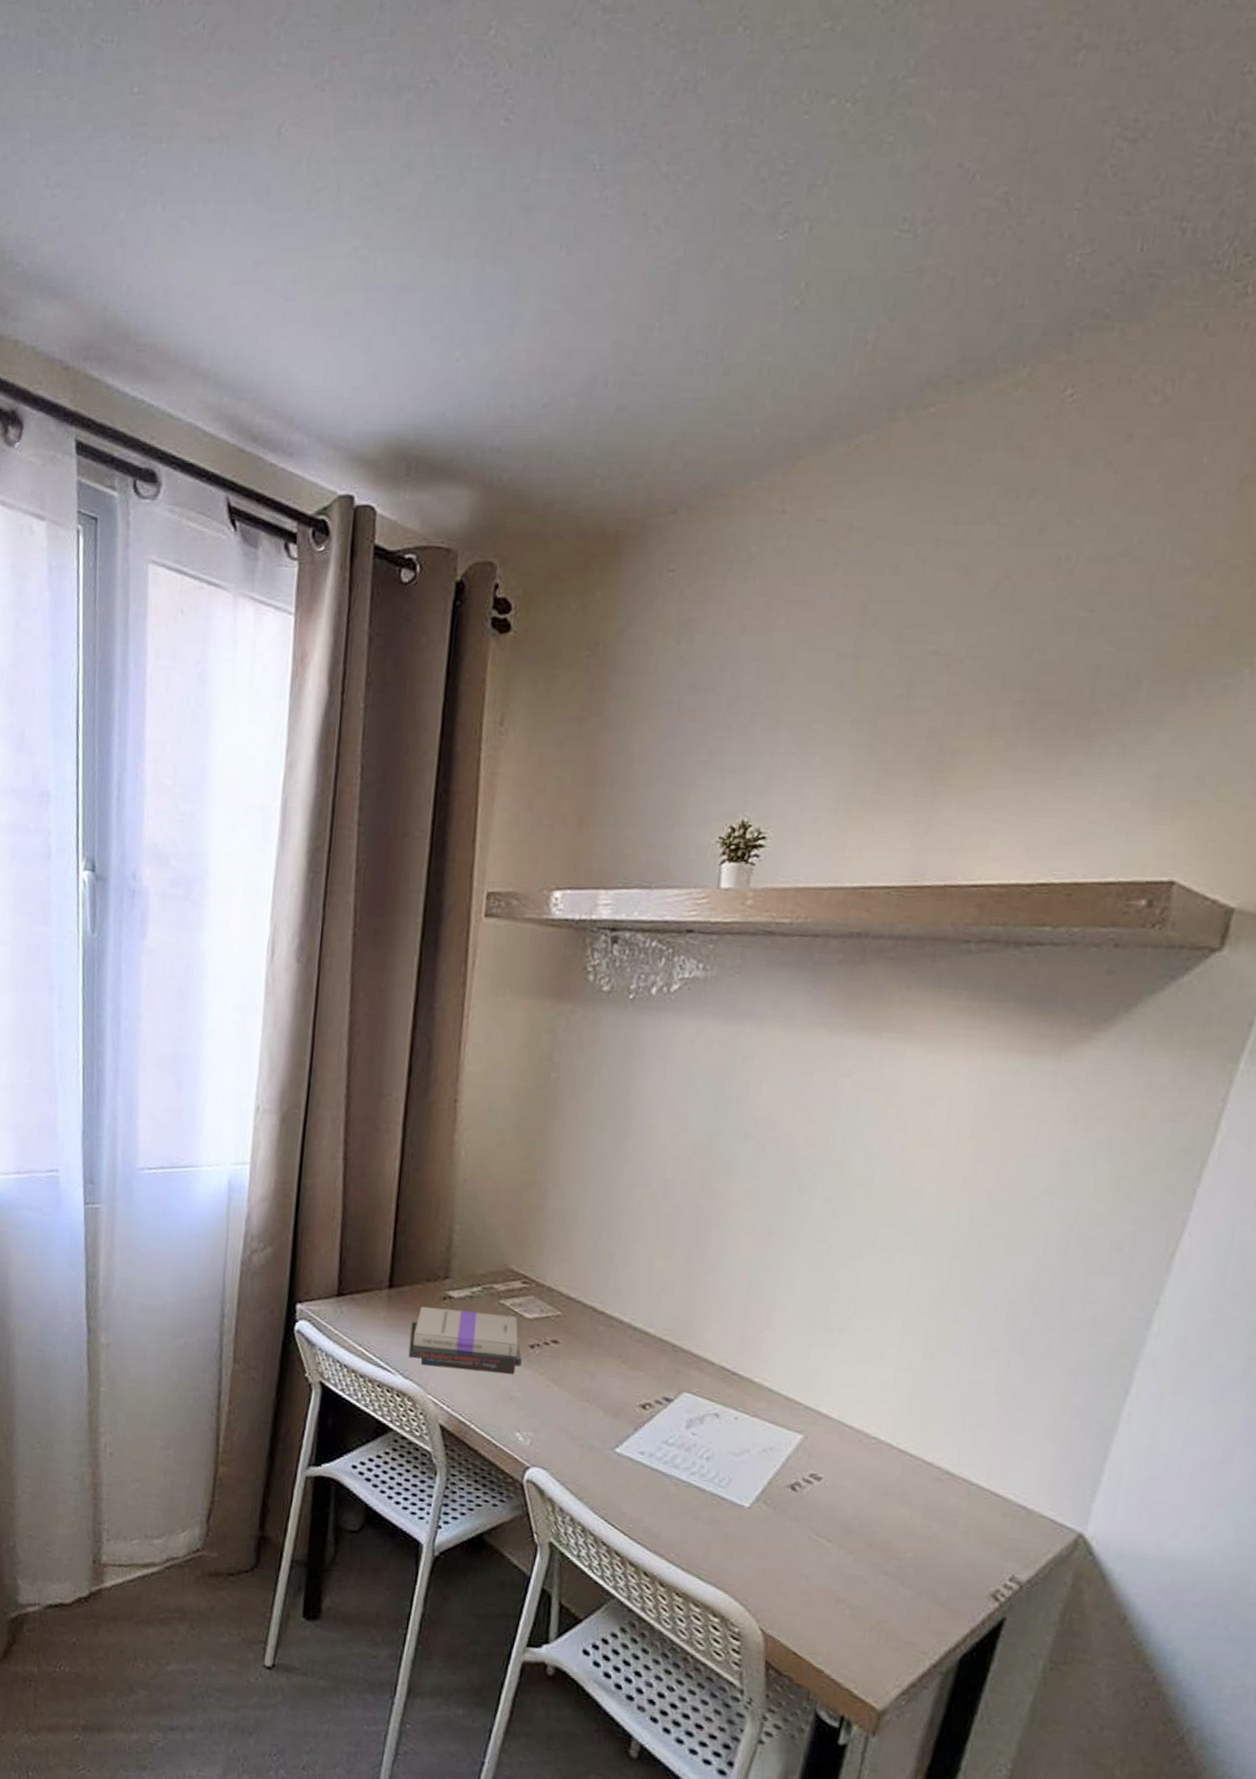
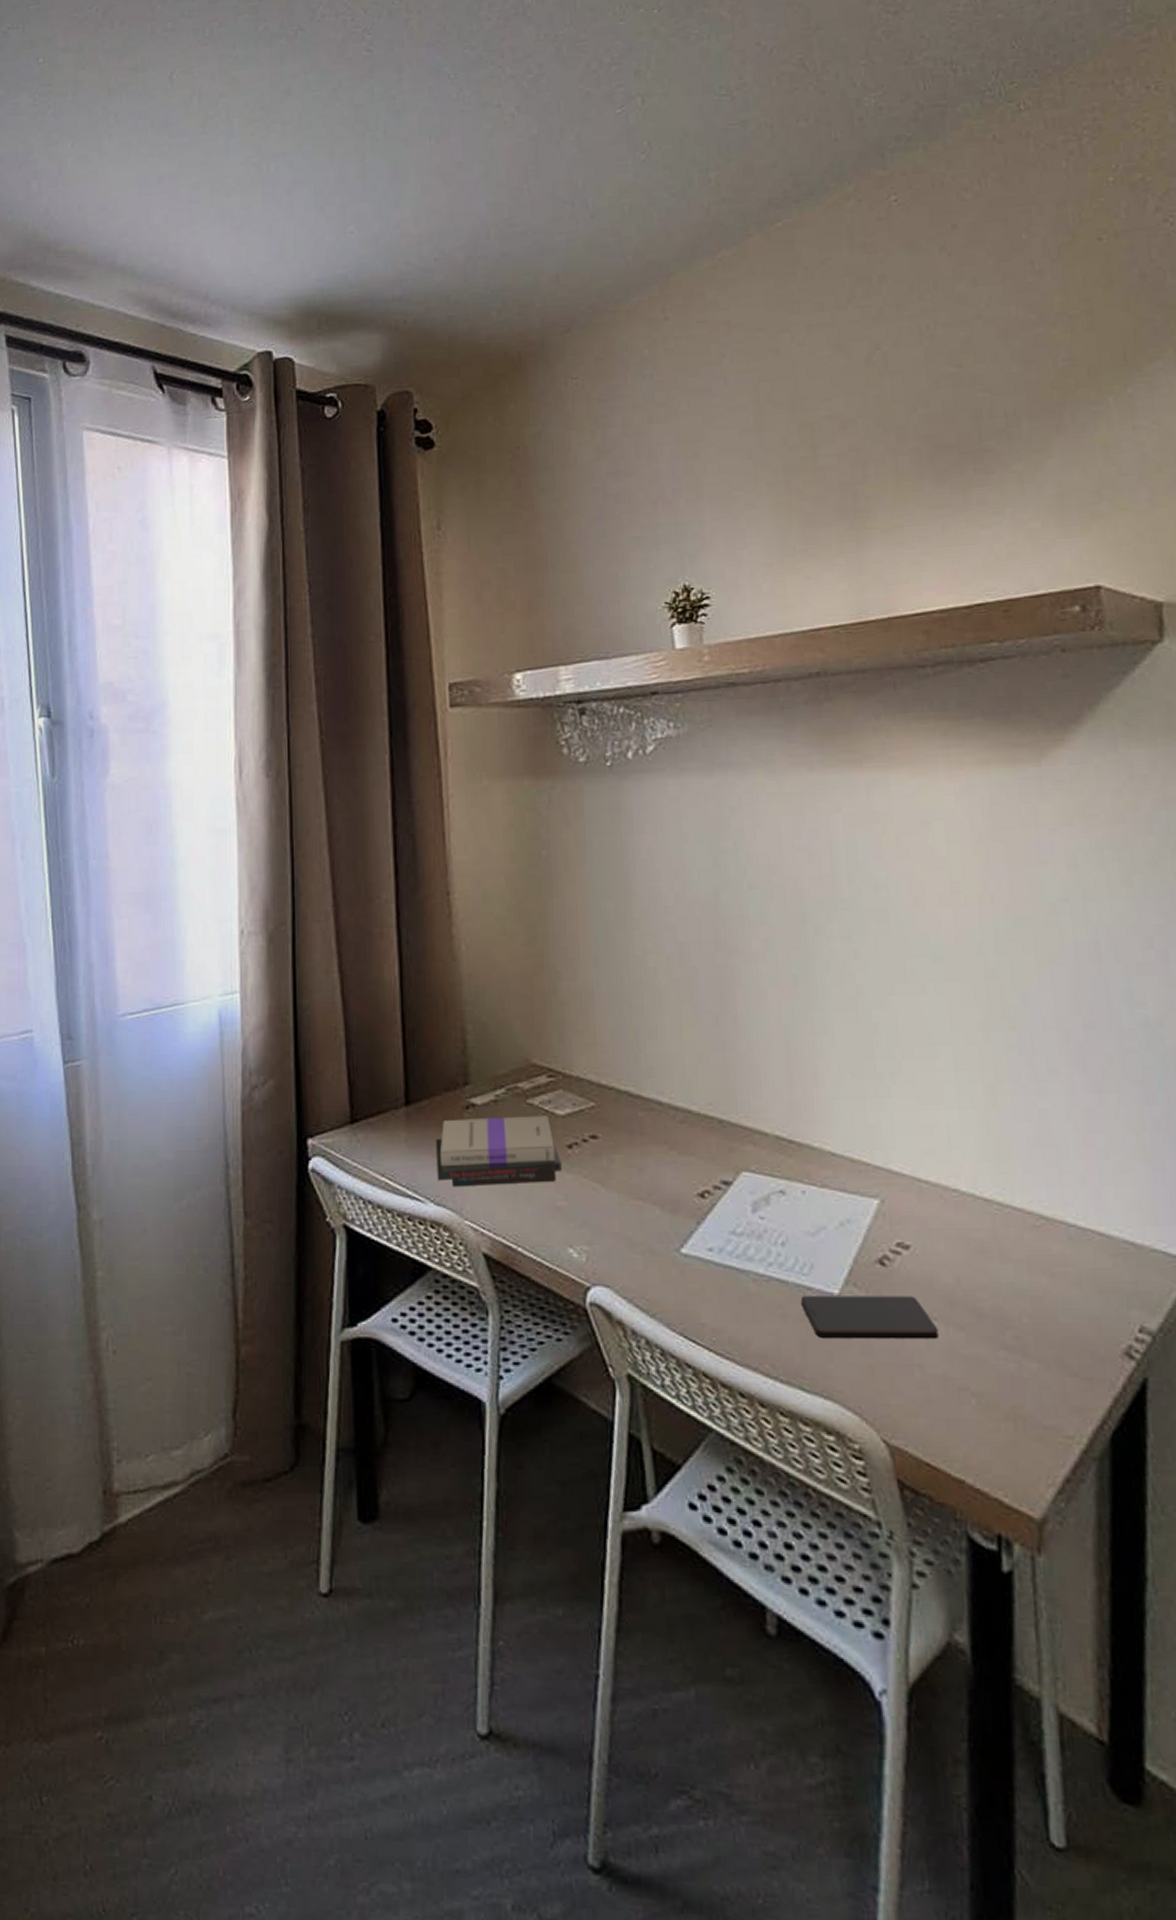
phone: none [713,1504,830,1557] -> present [800,1296,939,1340]

